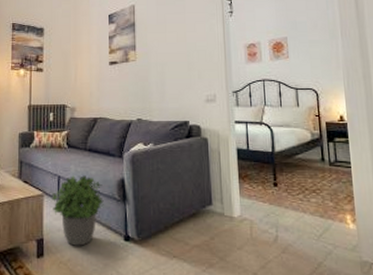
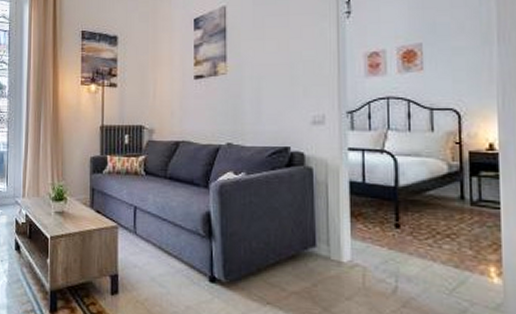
potted plant: present [53,175,104,246] -> none [128,206,186,285]

